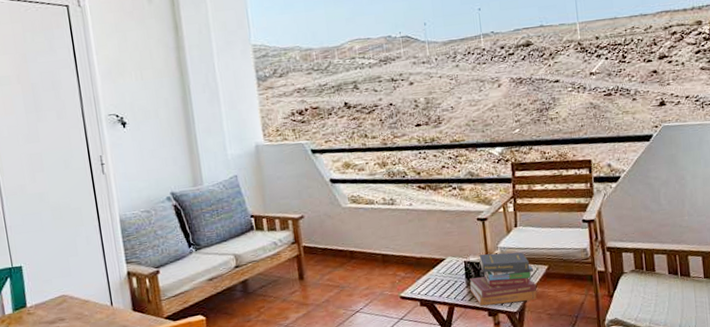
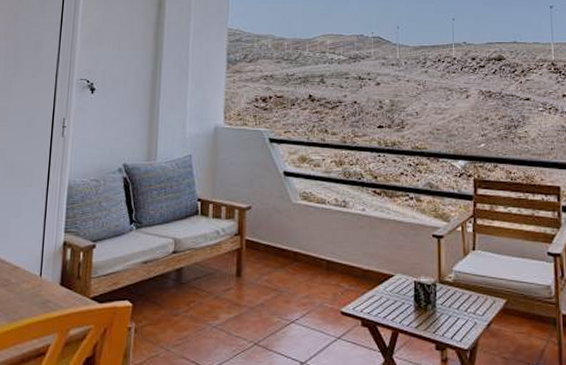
books: present [469,252,537,306] -> none [417,275,492,338]

